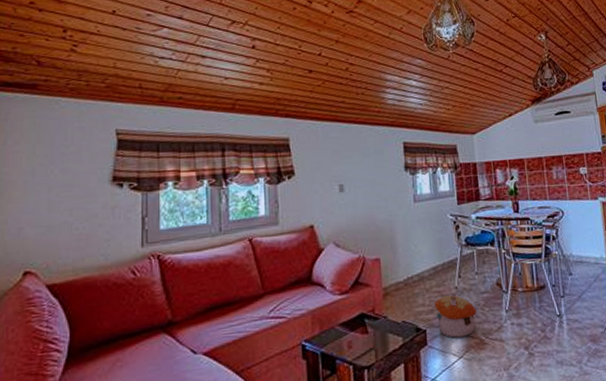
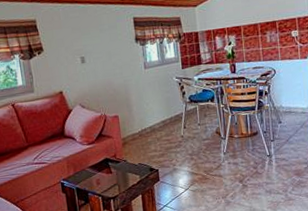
toy house: present [435,295,477,338] -> none [165,142,200,175]

